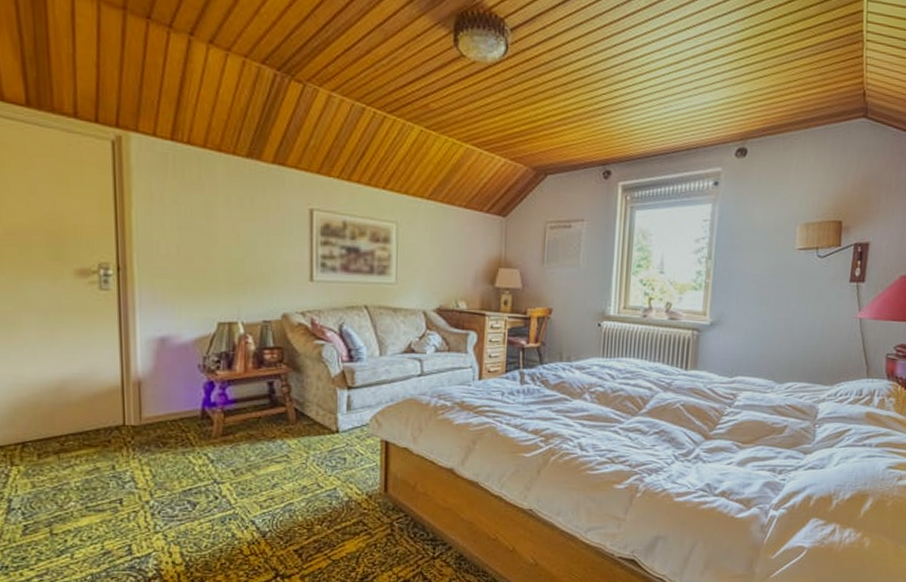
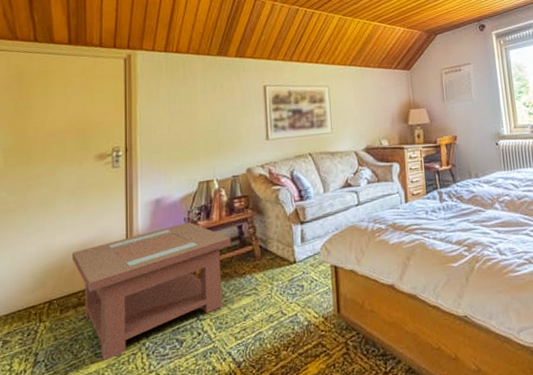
coffee table: none [50,370,259,516] -> present [72,222,231,362]

